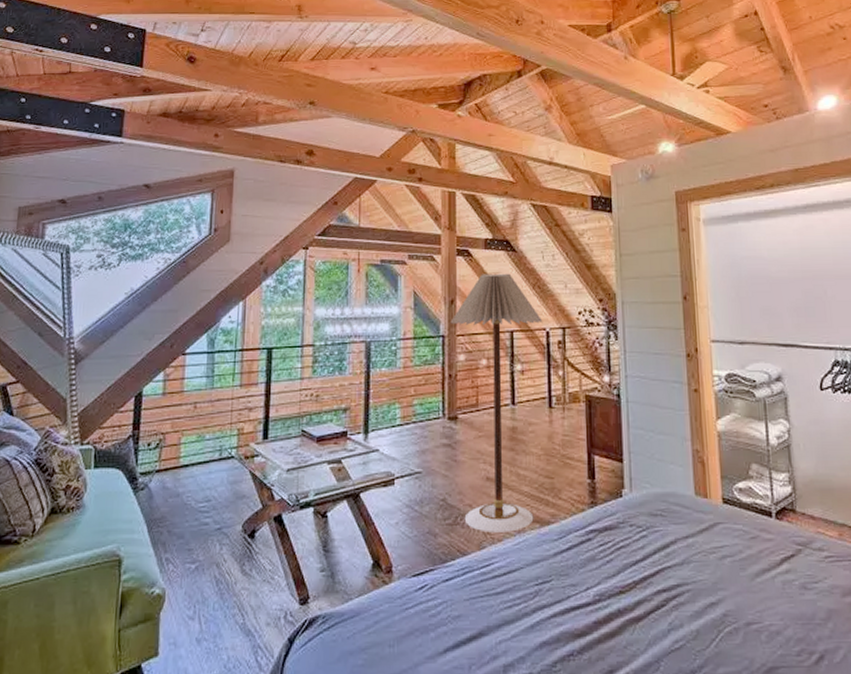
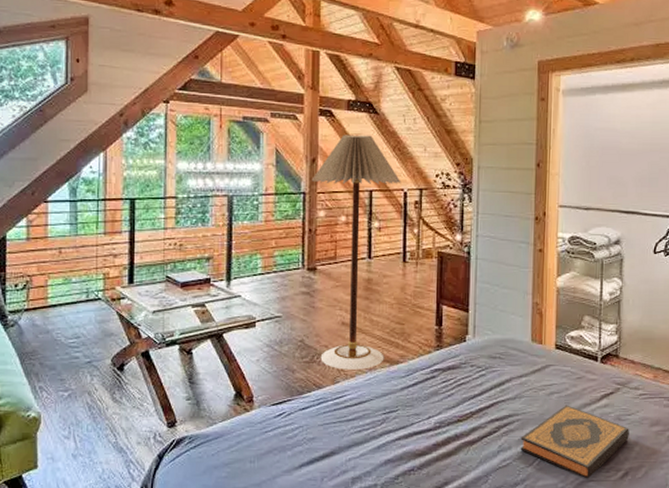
hardback book: none [693,571,819,665] -> present [520,405,629,479]

